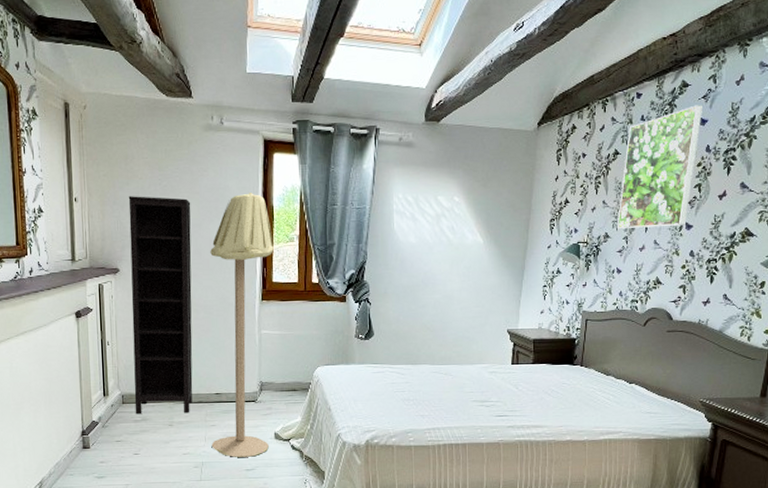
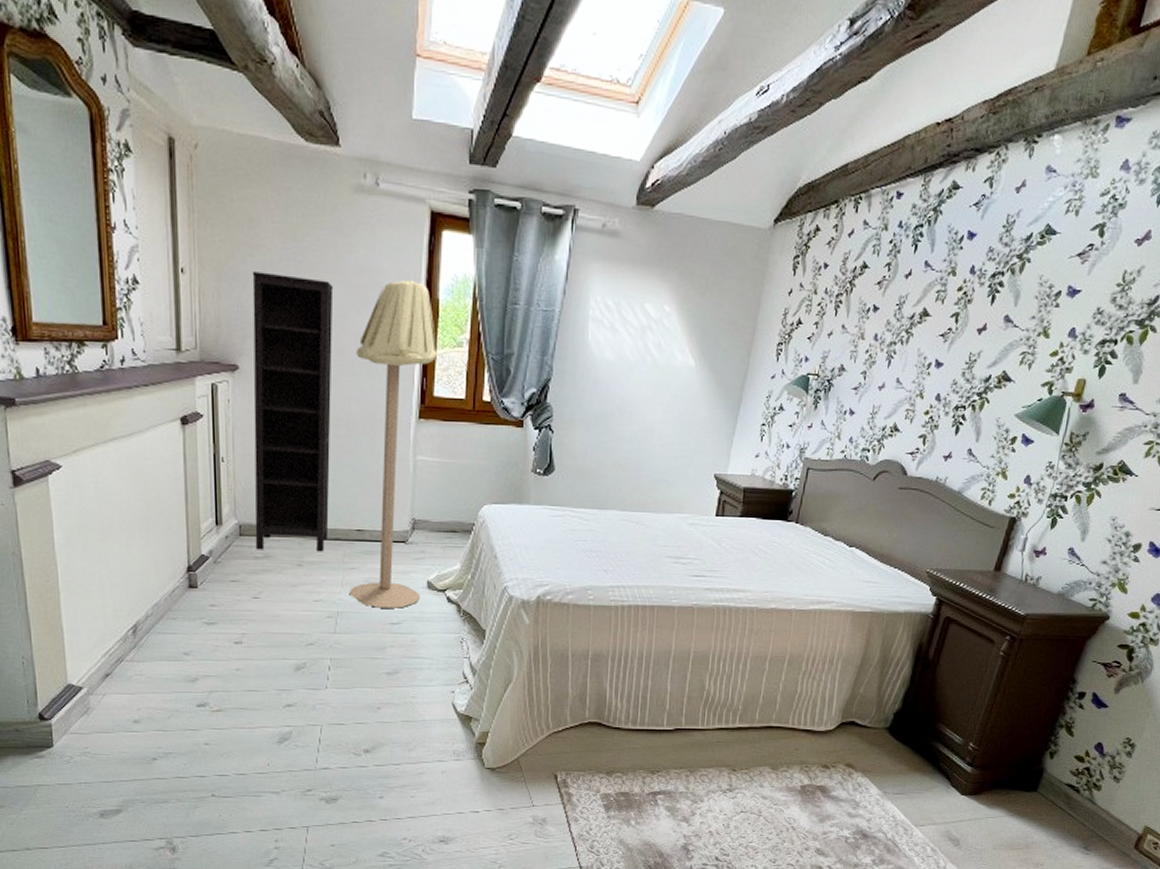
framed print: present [616,105,702,228] -> none [855,213,973,363]

